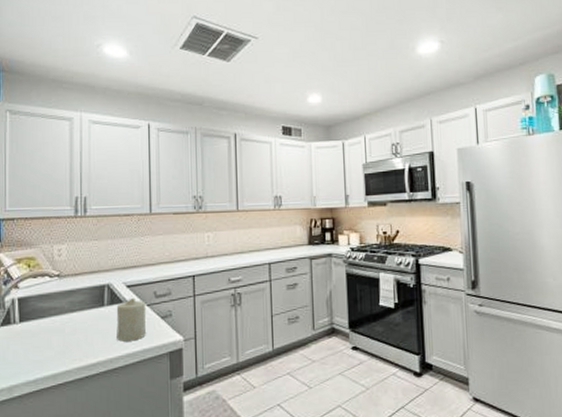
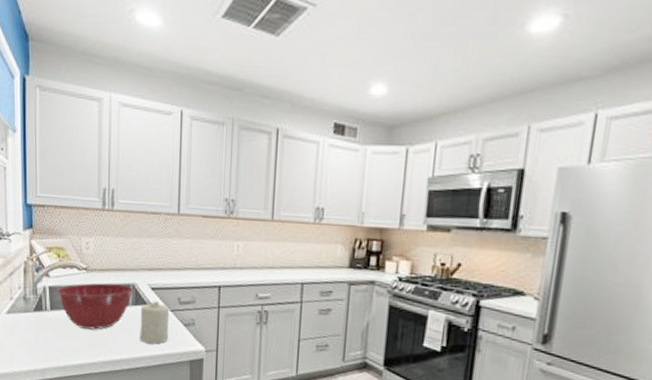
mixing bowl: none [26,286,109,337] -> present [56,283,134,330]

